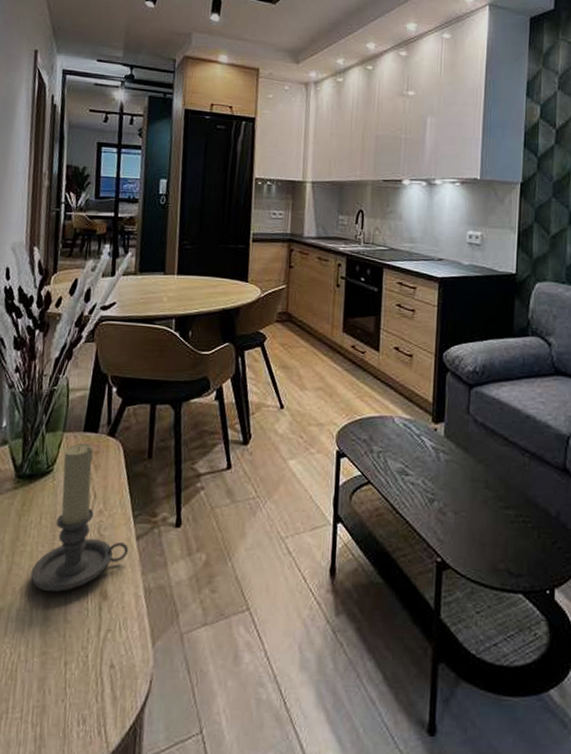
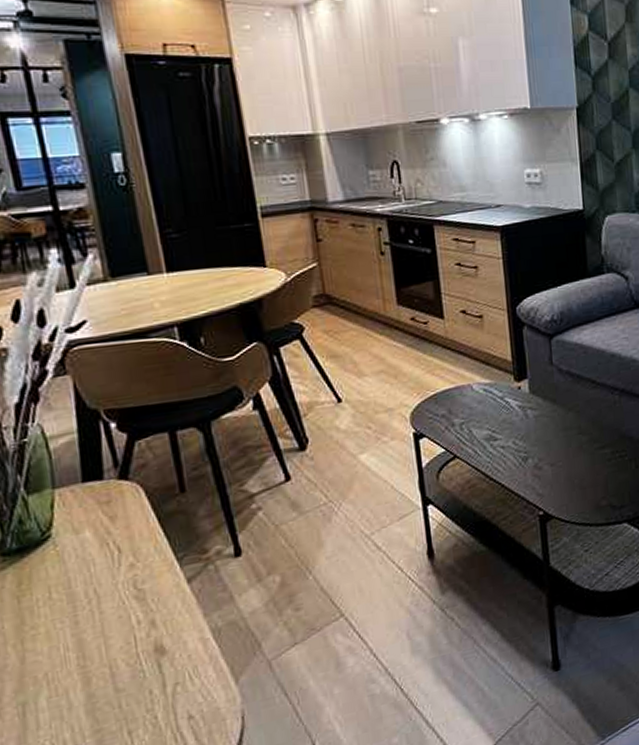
candle holder: present [30,443,128,592] -> none [53,494,180,669]

